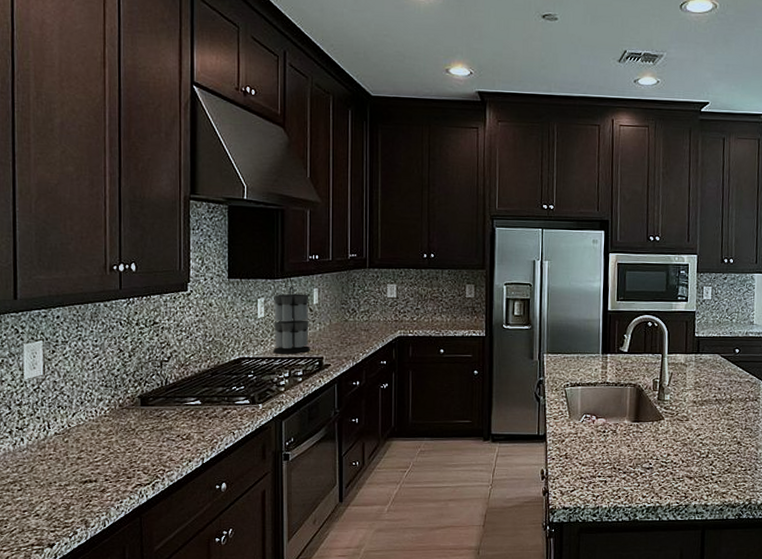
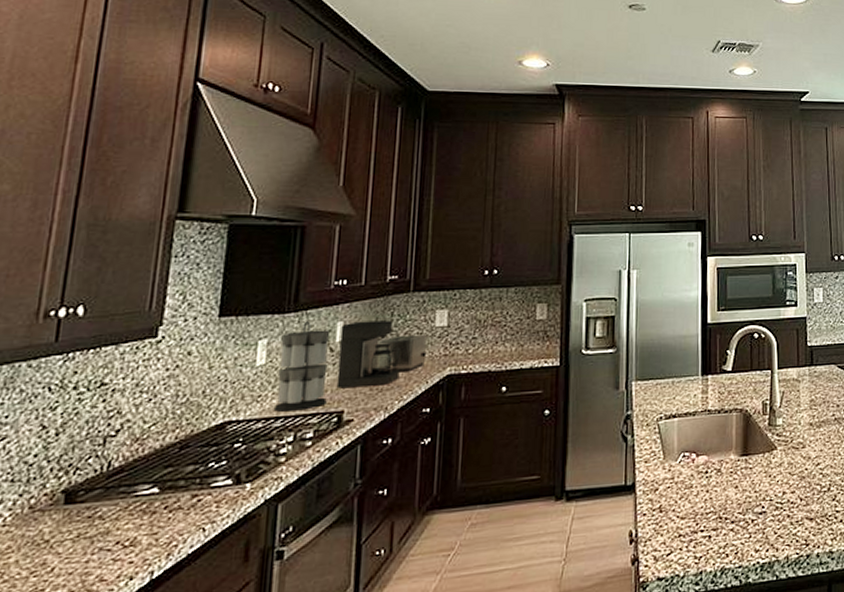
coffee maker: none [316,289,363,341] -> present [336,320,402,389]
toaster: none [344,302,382,332] -> present [378,334,427,372]

